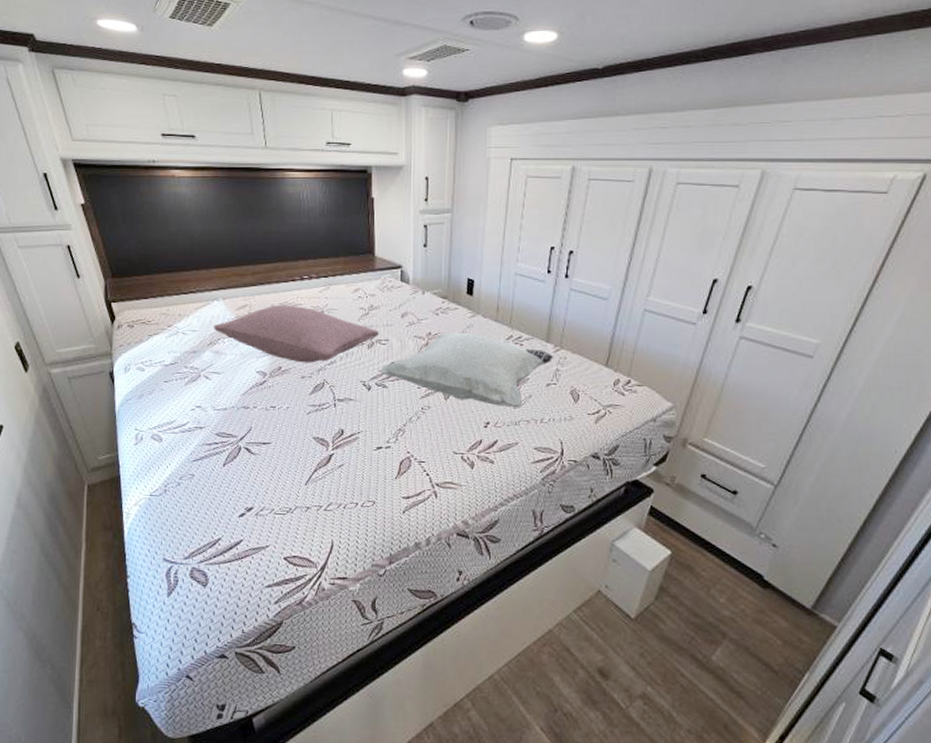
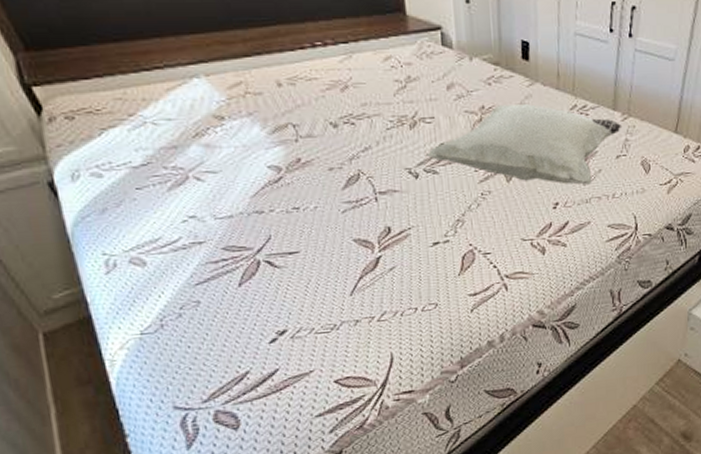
pillow: present [213,304,380,363] -> none [196,79,423,152]

